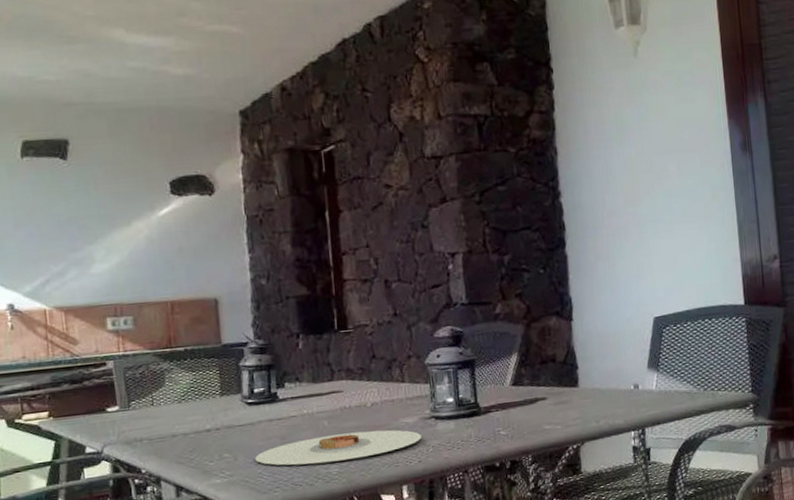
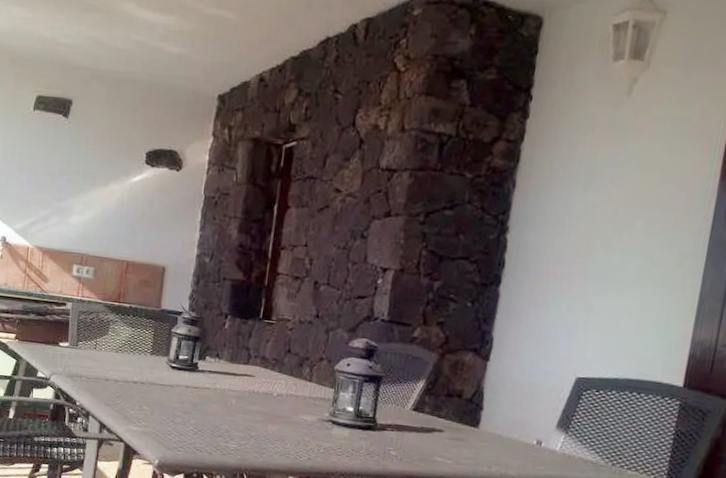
plate: present [255,430,422,466] -> none [168,410,316,443]

